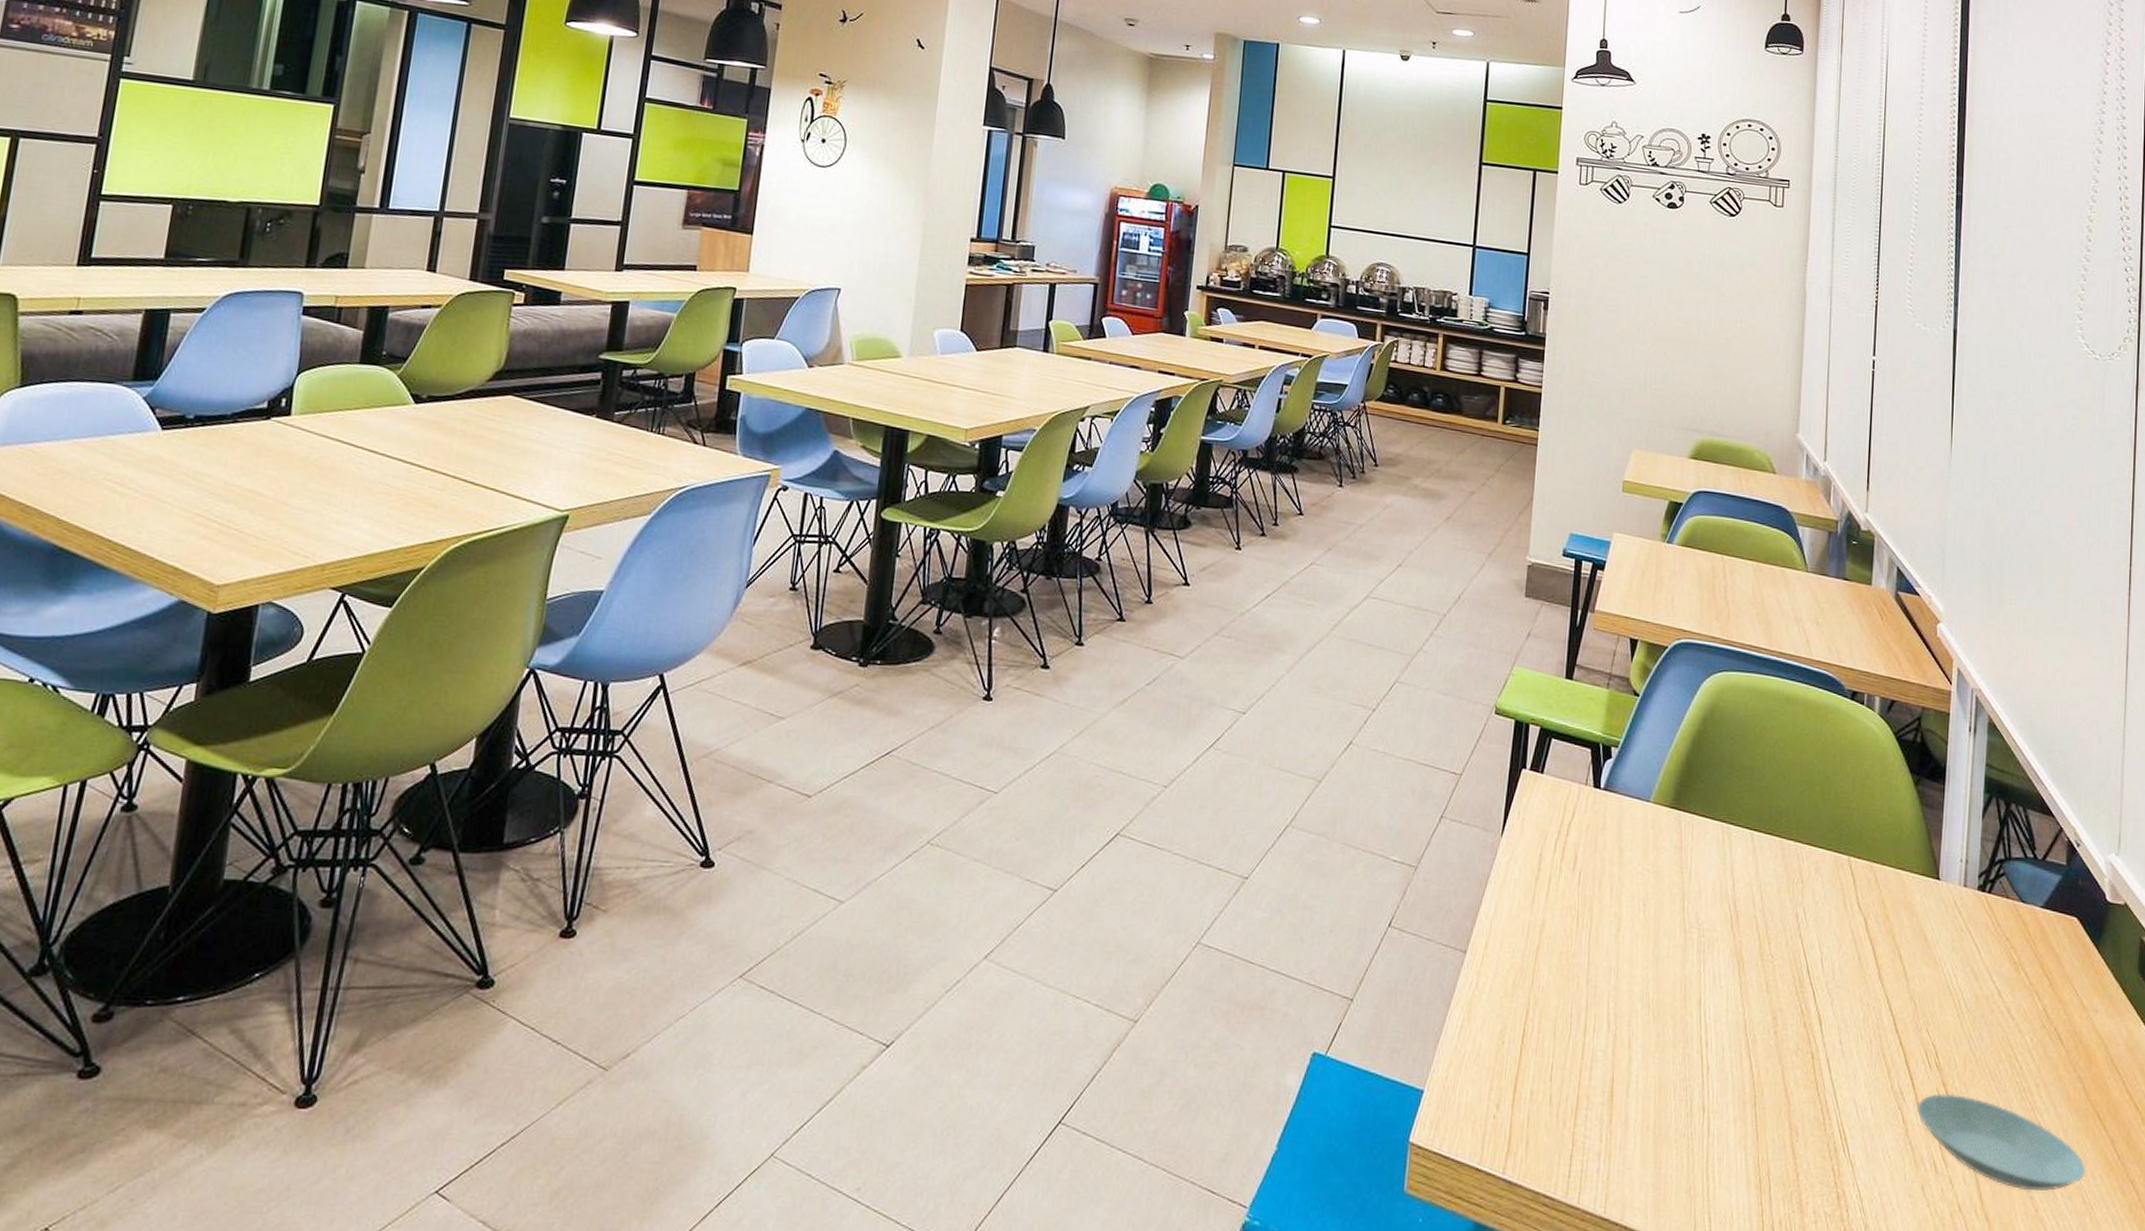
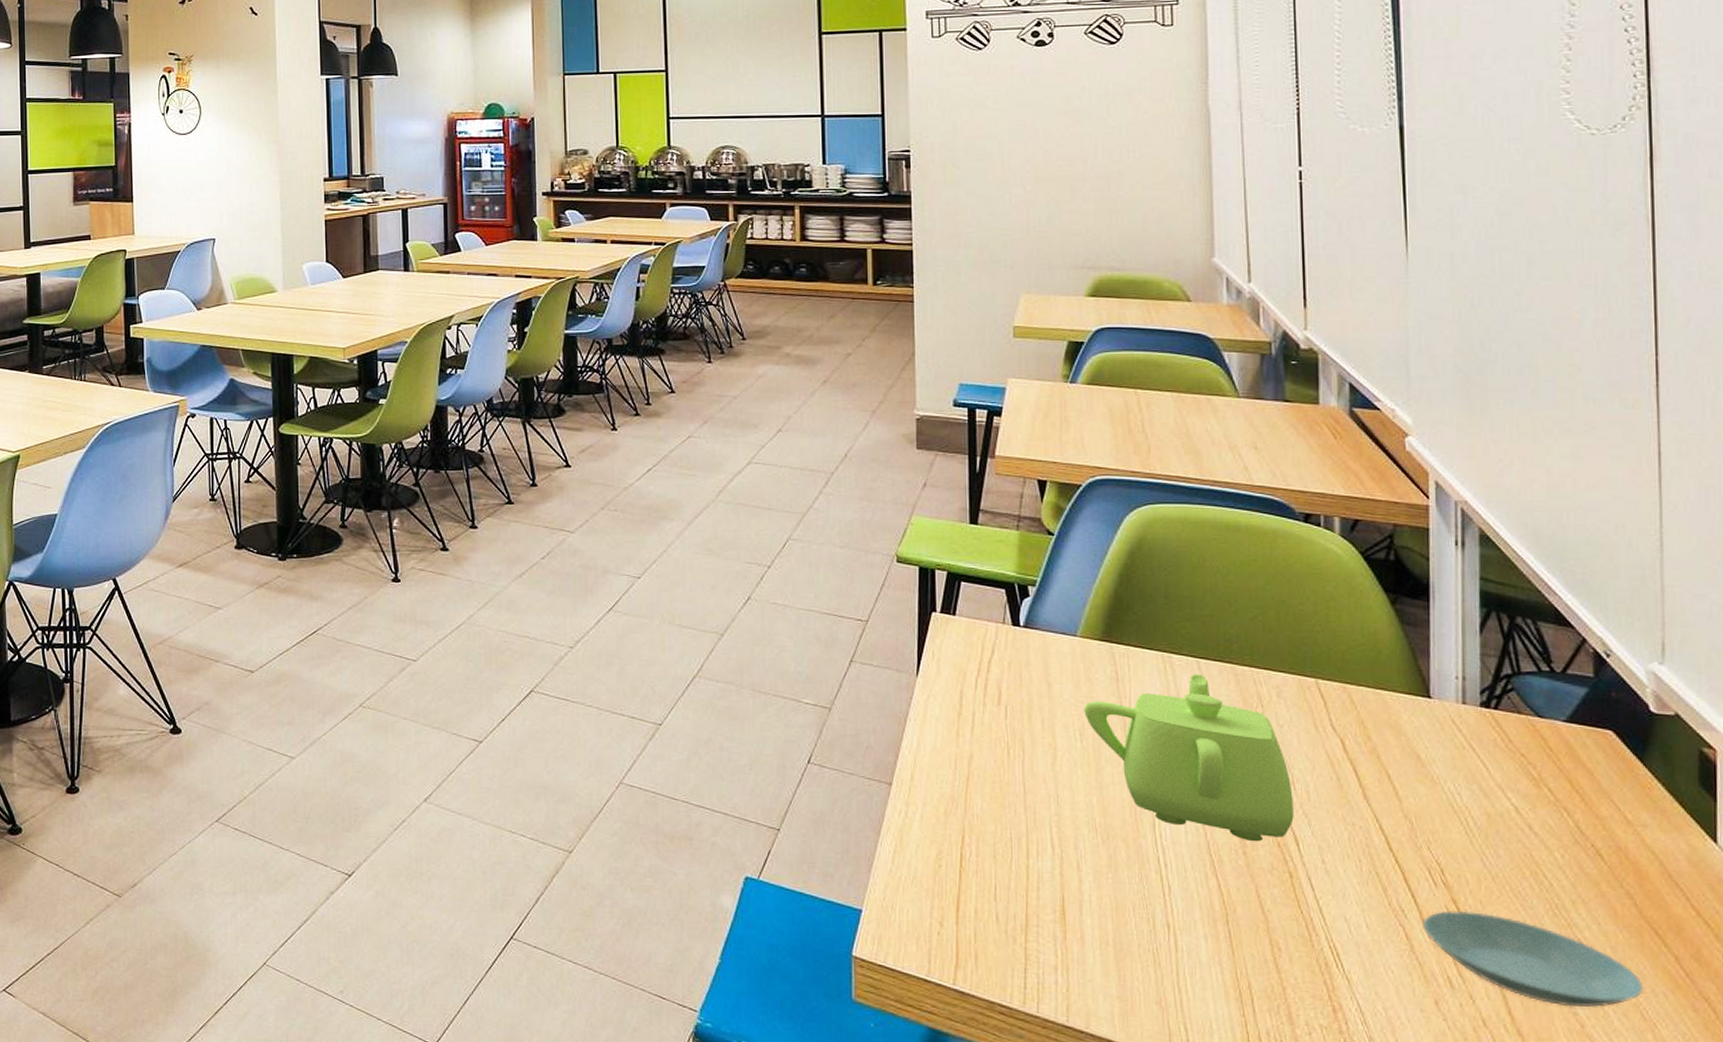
teapot: none [1649,846,1821,1021] -> present [1084,674,1294,842]

